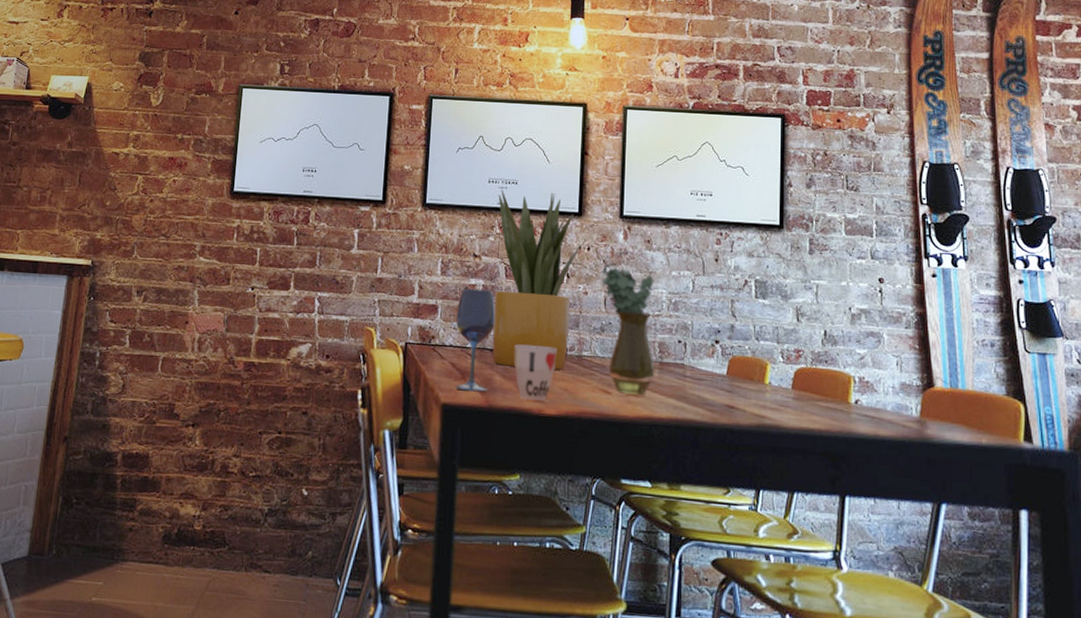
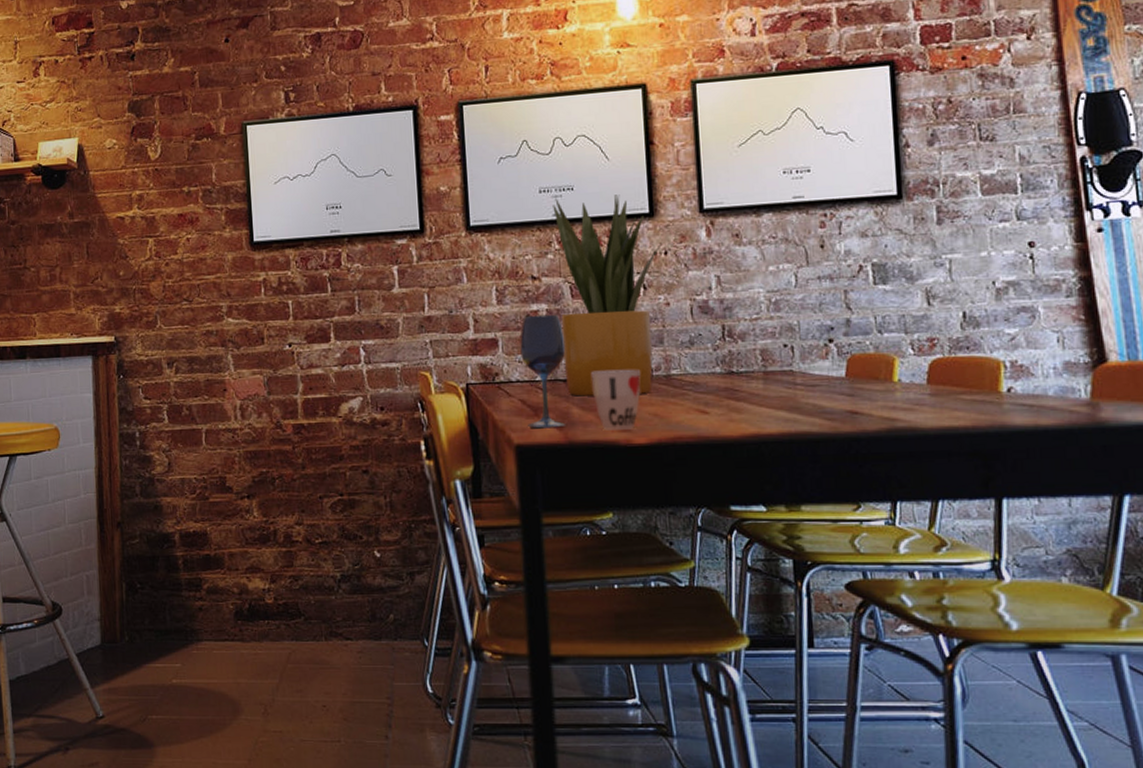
vase: present [602,259,655,396] -> none [684,262,759,412]

